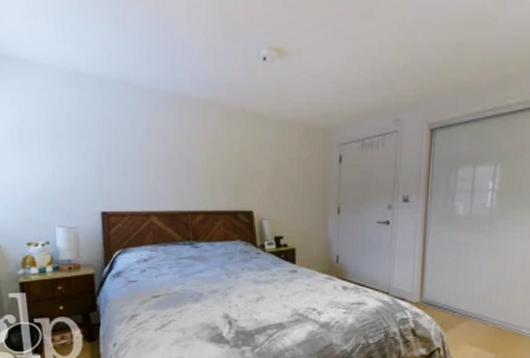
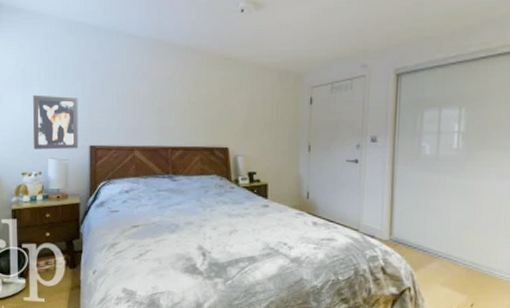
wall art: none [33,156,89,217] -> present [33,94,79,150]

